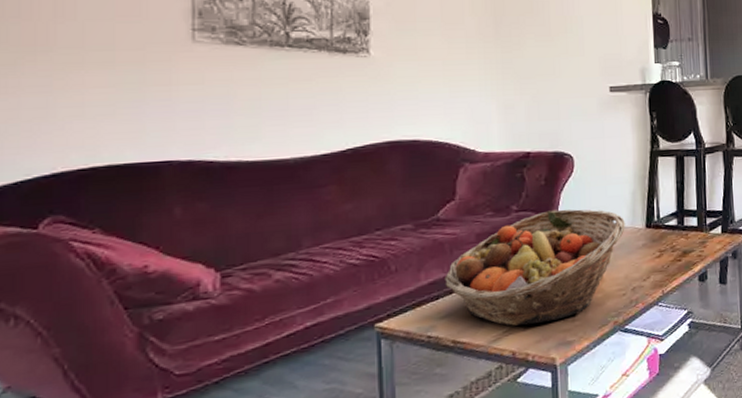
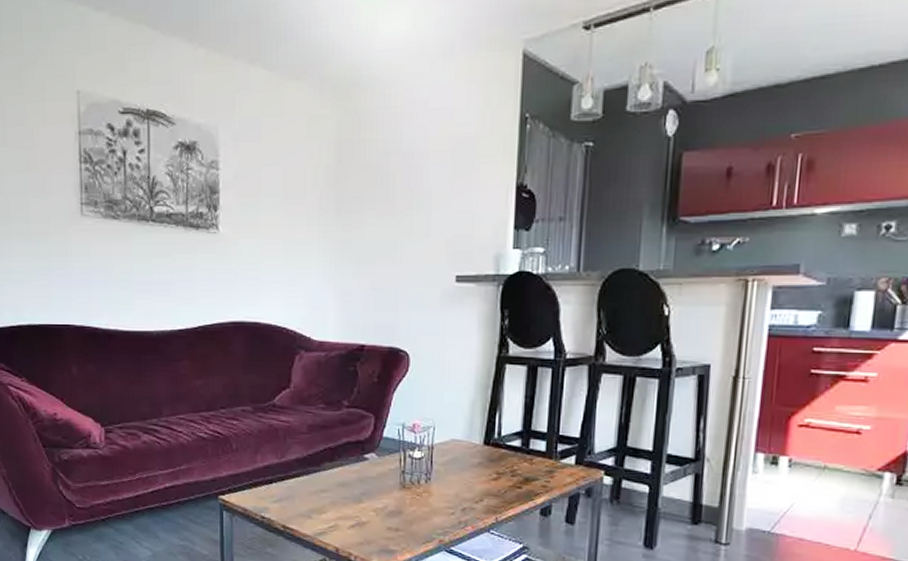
fruit basket: present [444,209,626,326] -> none [278,410,462,526]

